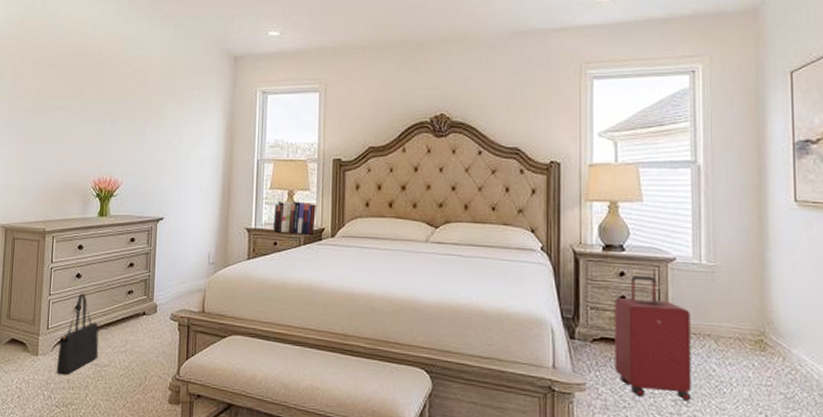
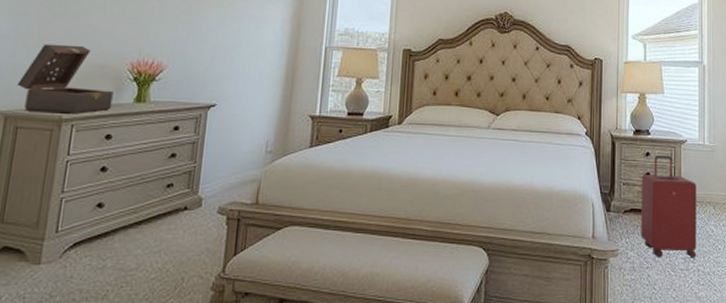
jewelry box: none [11,166,82,228] -> present [16,44,114,116]
tote bag: present [56,293,99,374] -> none [64,188,127,283]
books: present [273,200,316,235] -> none [339,88,384,122]

